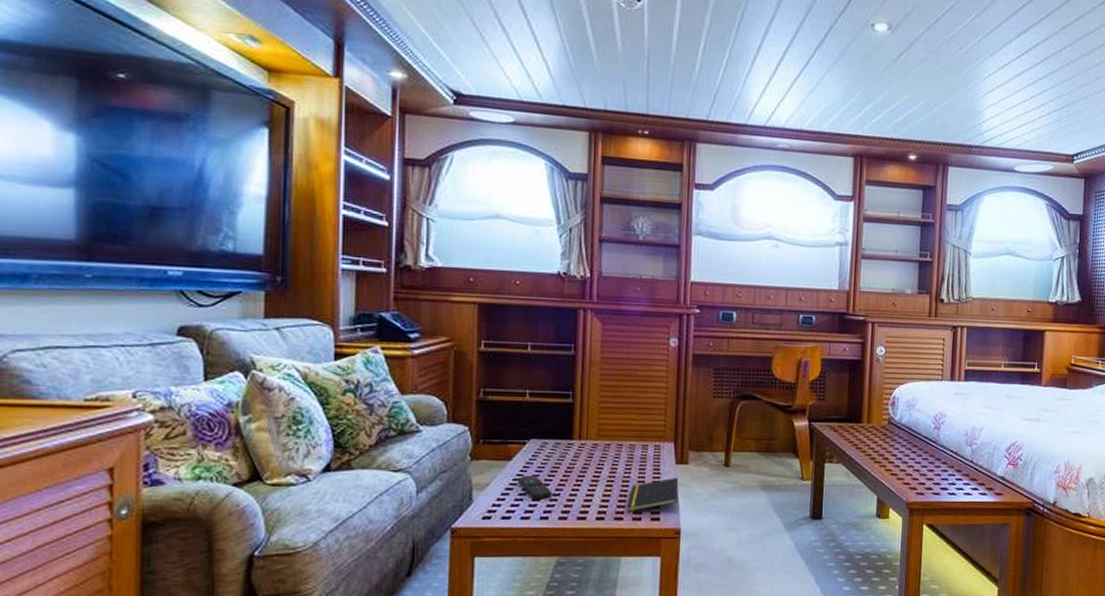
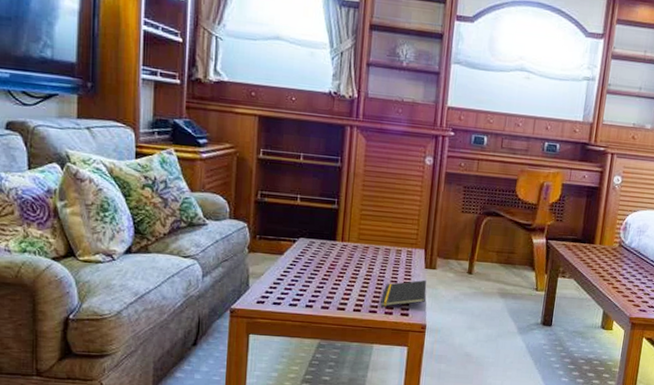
remote control: present [517,475,553,499] -> none [287,268,317,290]

